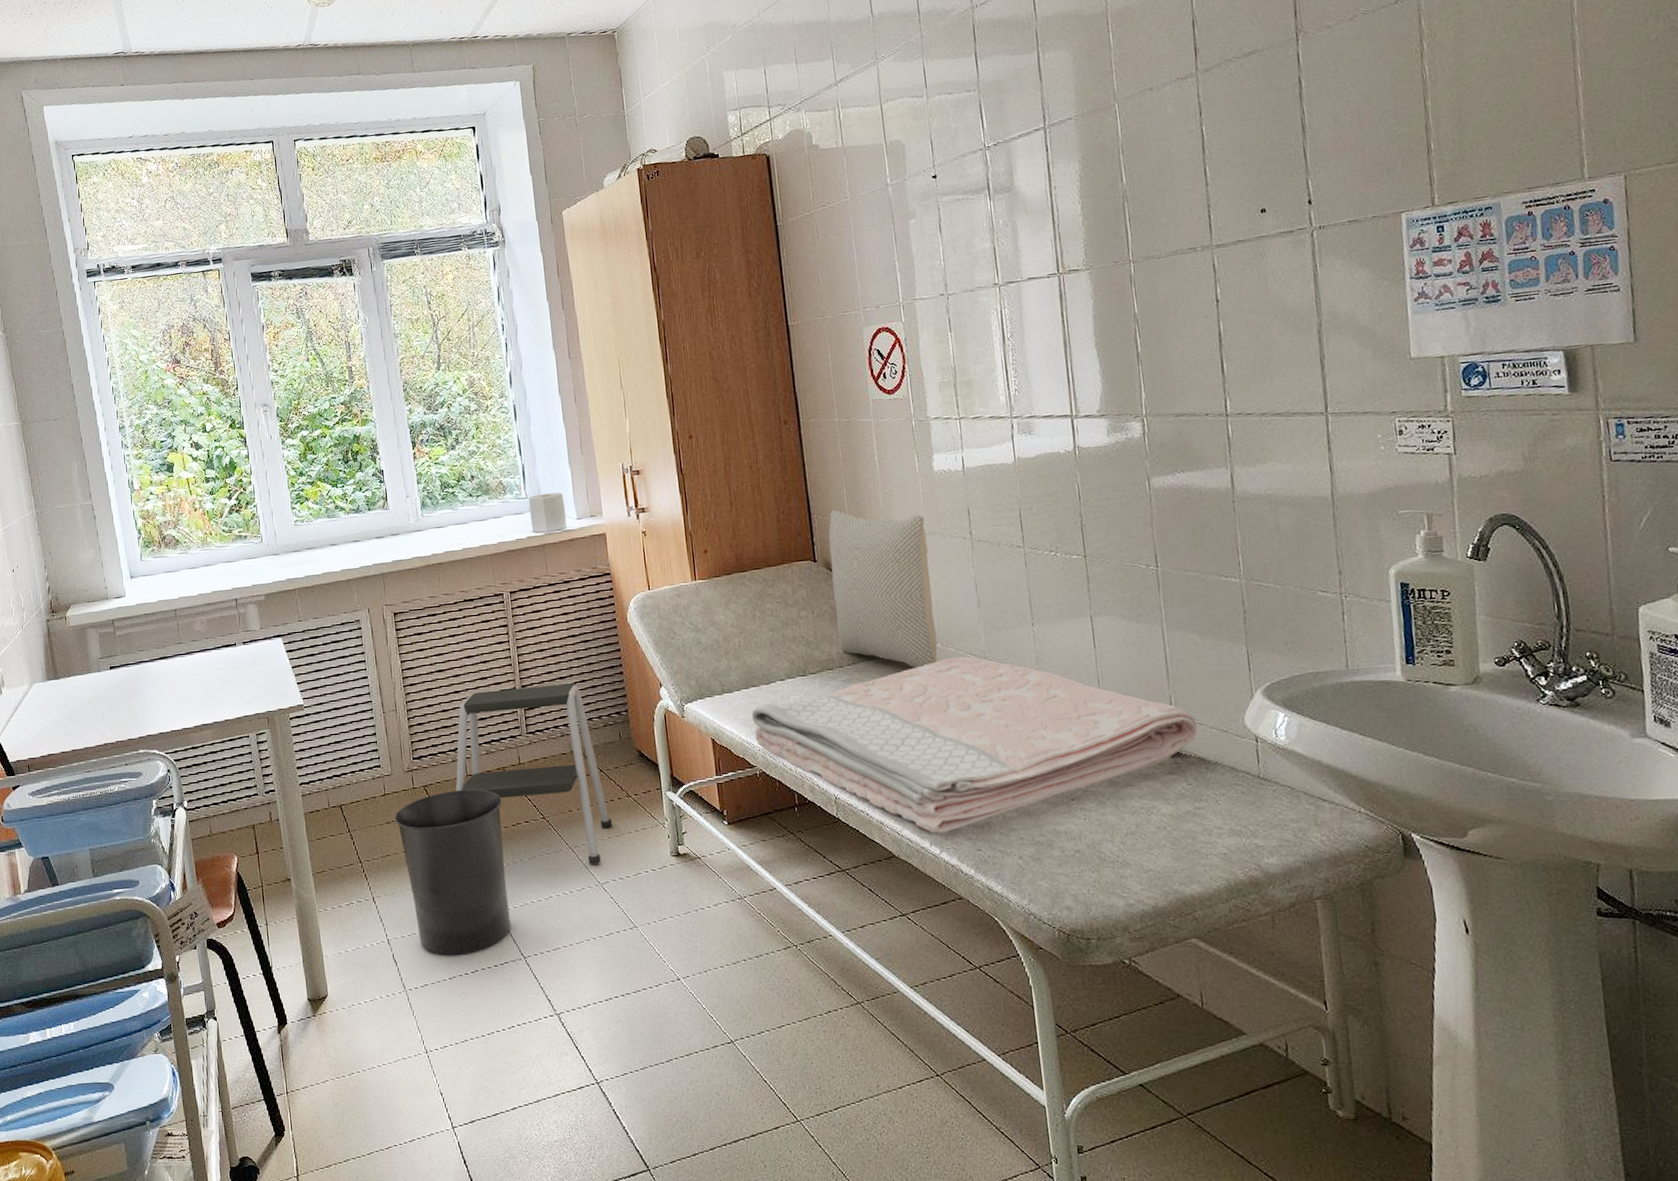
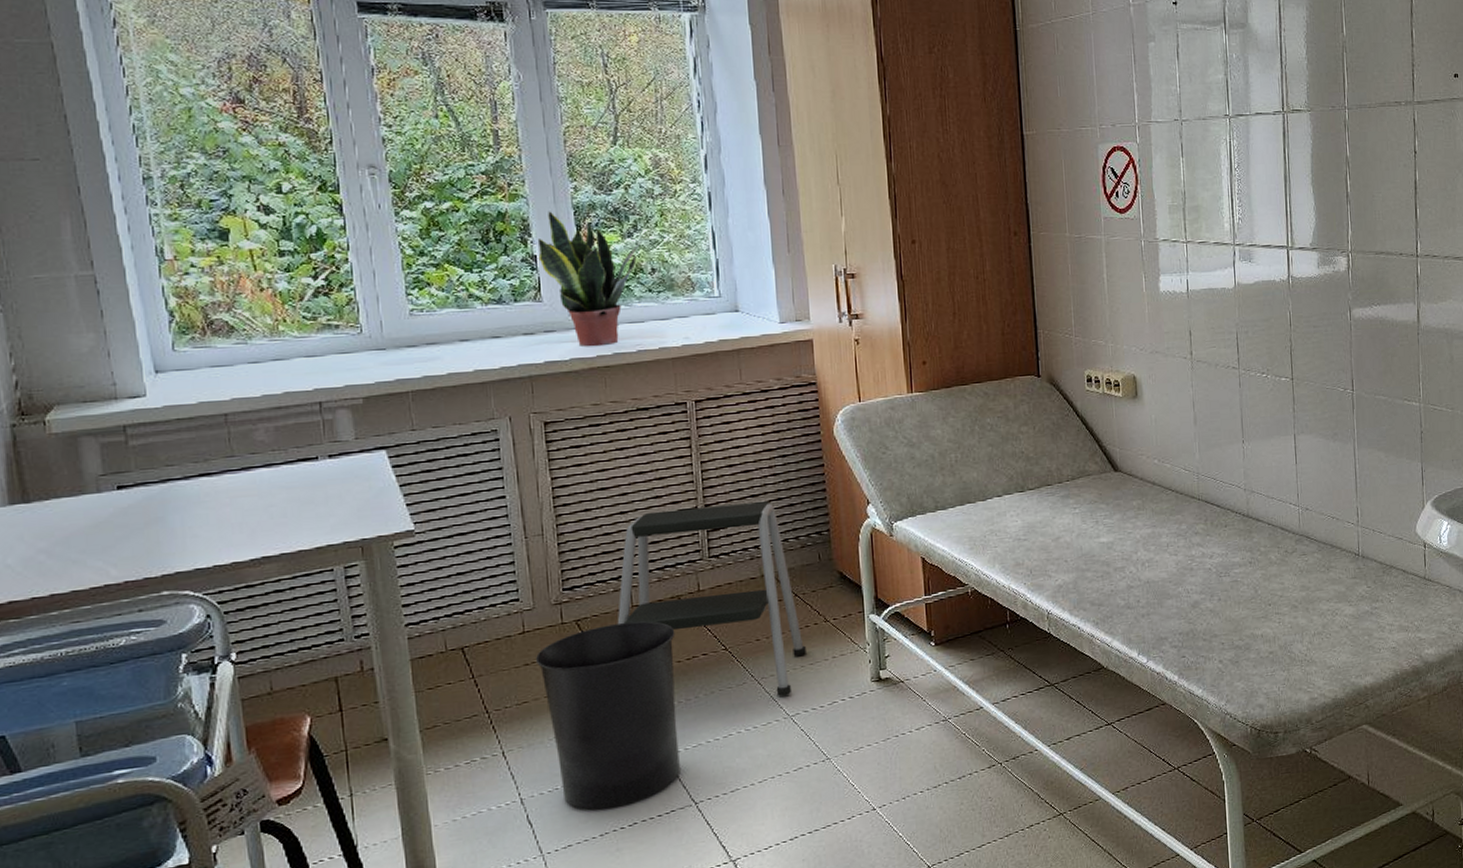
potted plant: none [384,431,462,548] -> present [538,211,640,347]
paper towel roll: present [528,492,567,533] -> none [722,292,768,336]
towel: present [751,656,1198,834] -> none [965,471,1379,643]
pillow: present [829,509,938,668] -> none [1054,325,1154,484]

